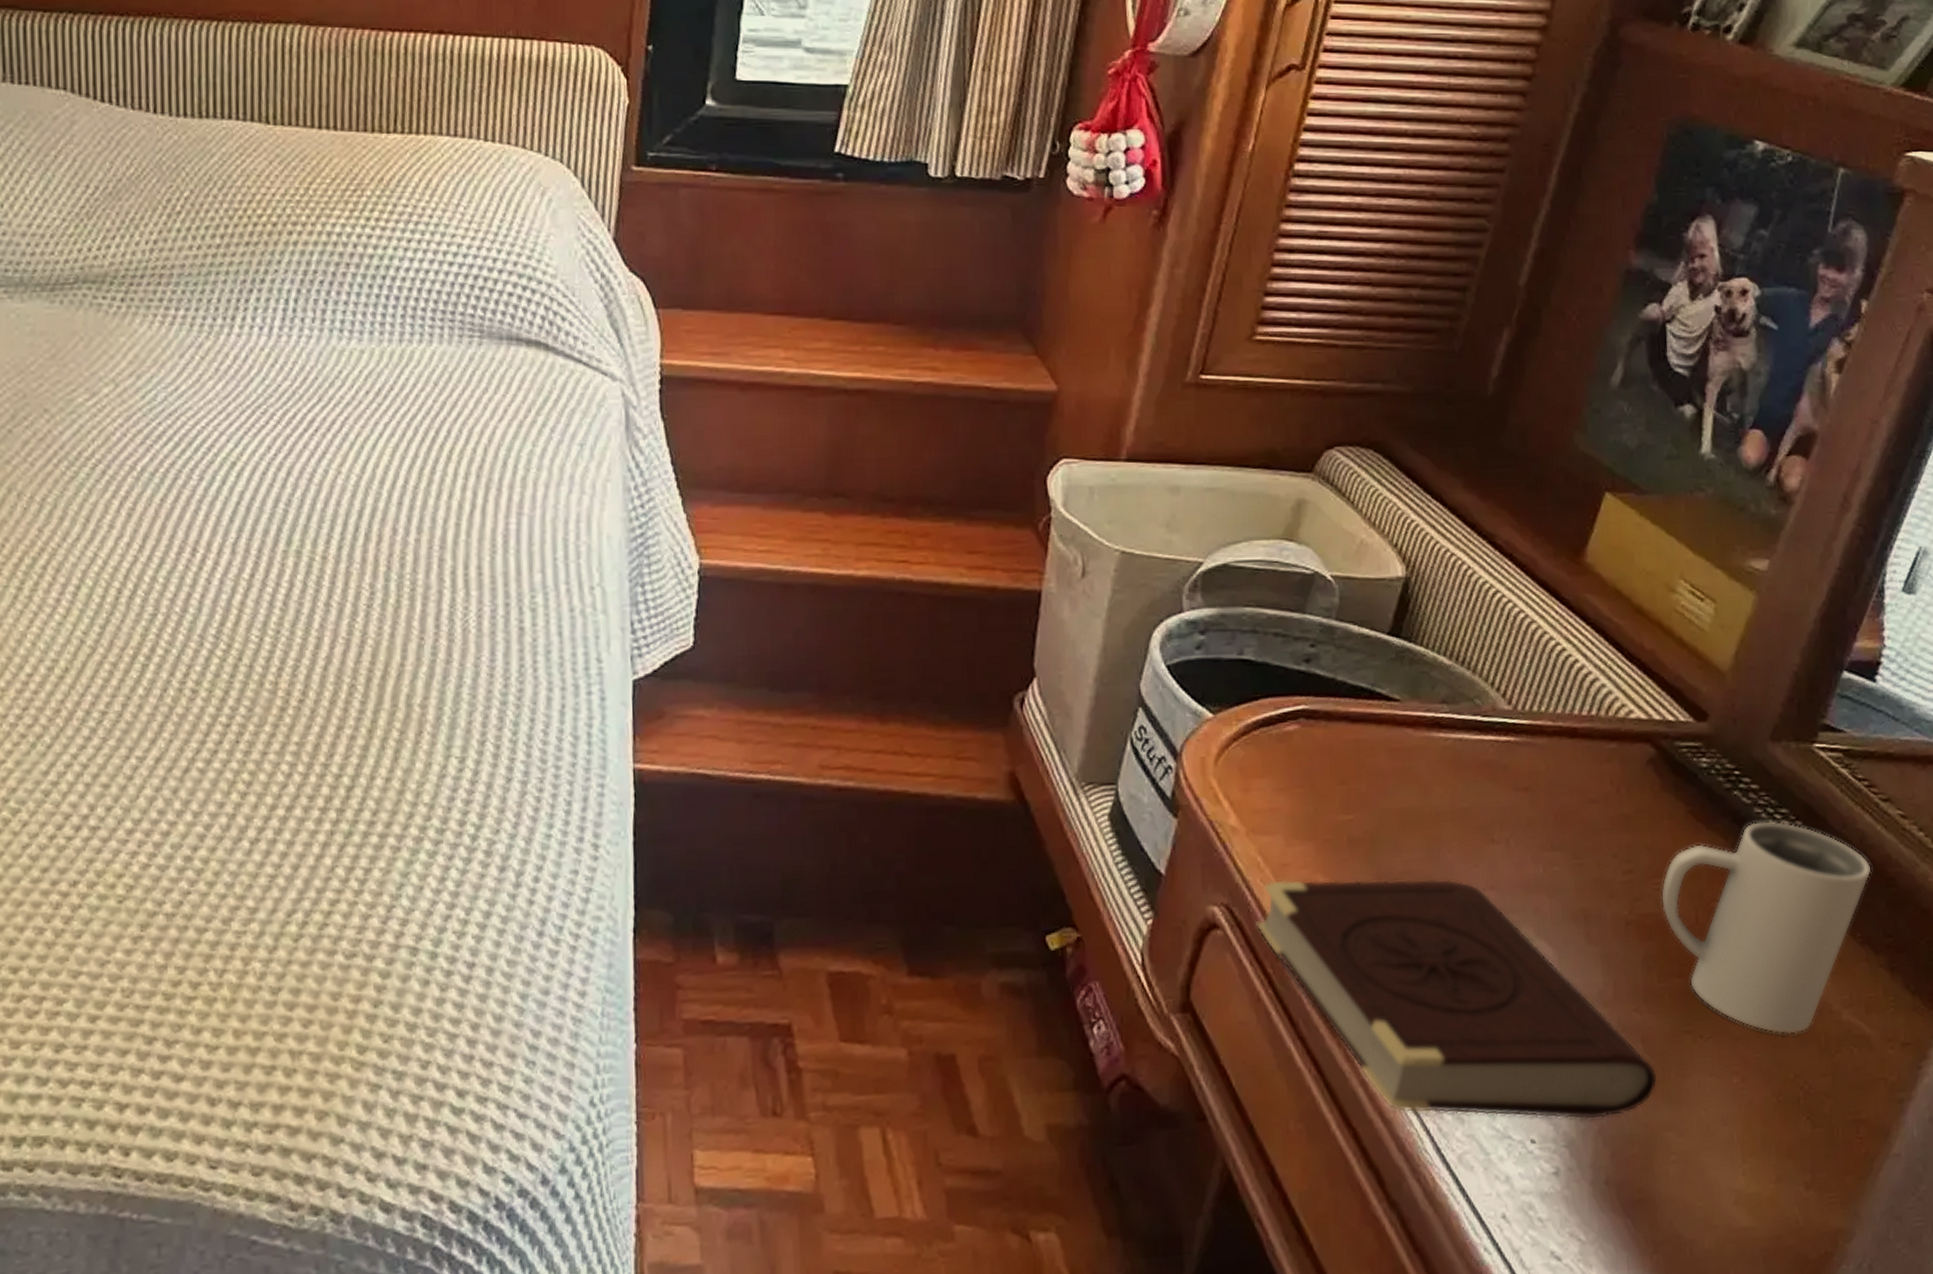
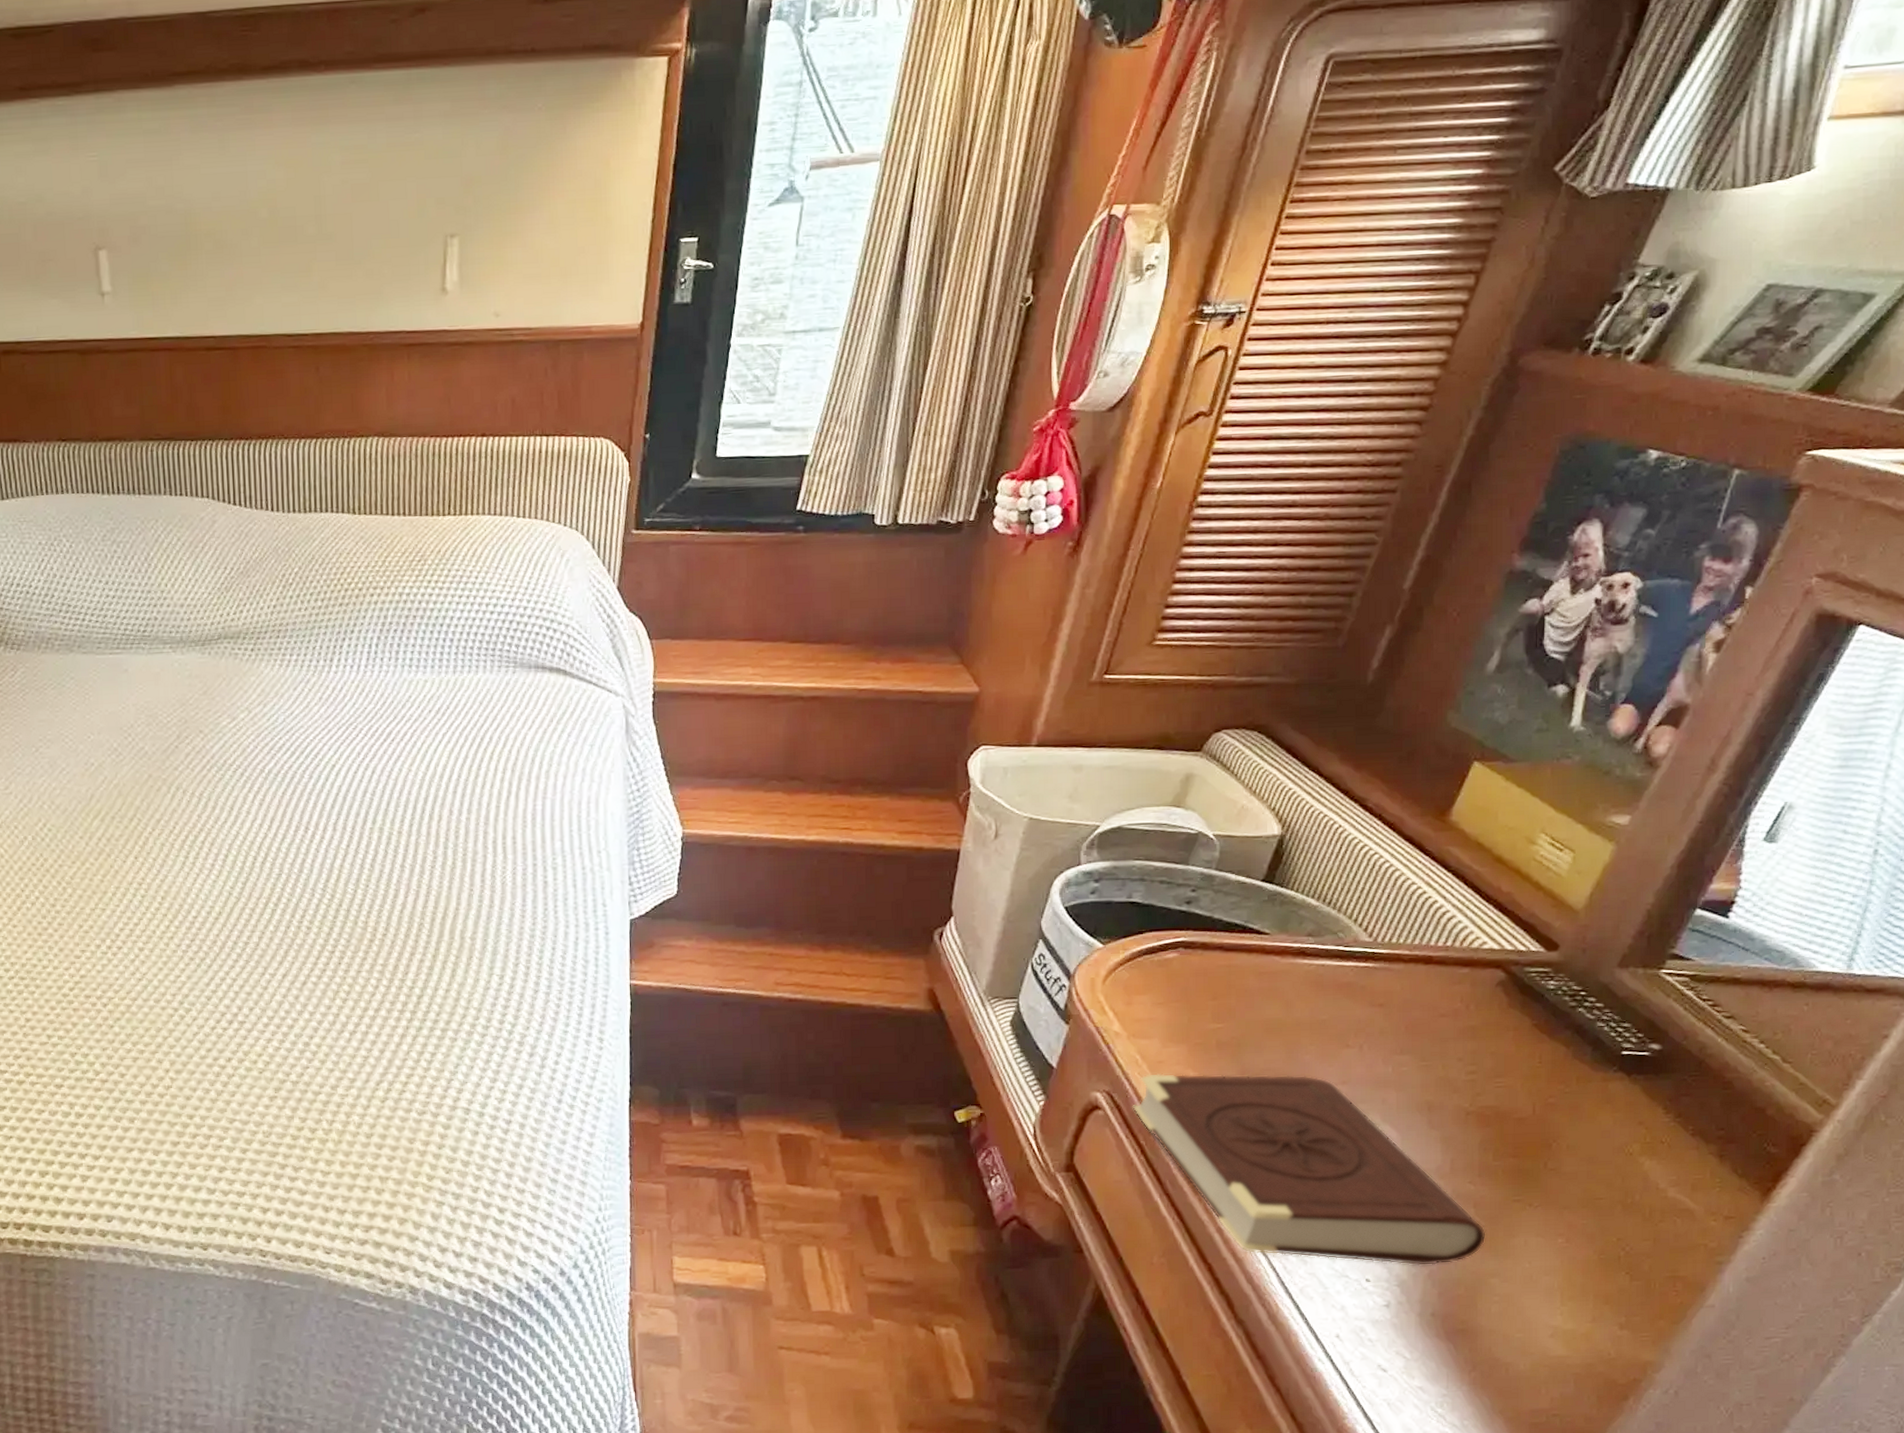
mug: present [1660,820,1872,1035] -> none [1501,1032,1709,1206]

